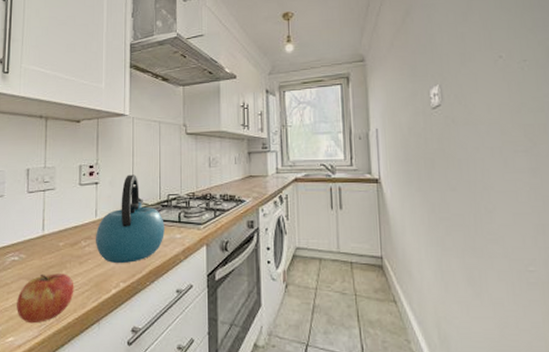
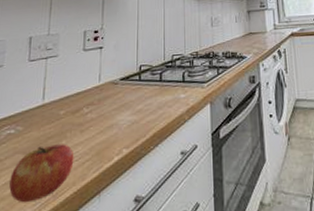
kettle: present [95,174,164,264] -> none [97,37,169,129]

